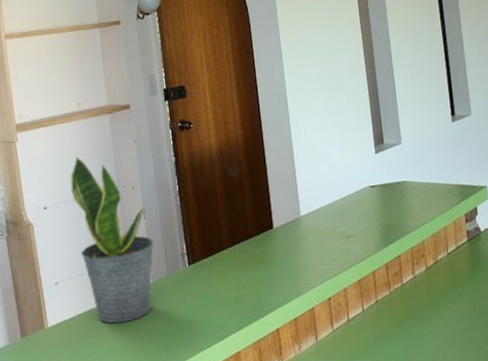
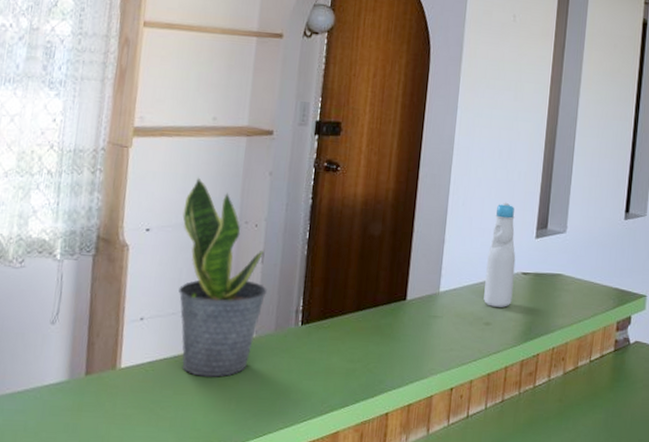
bottle: none [335,127,366,221] -> present [483,202,516,307]

